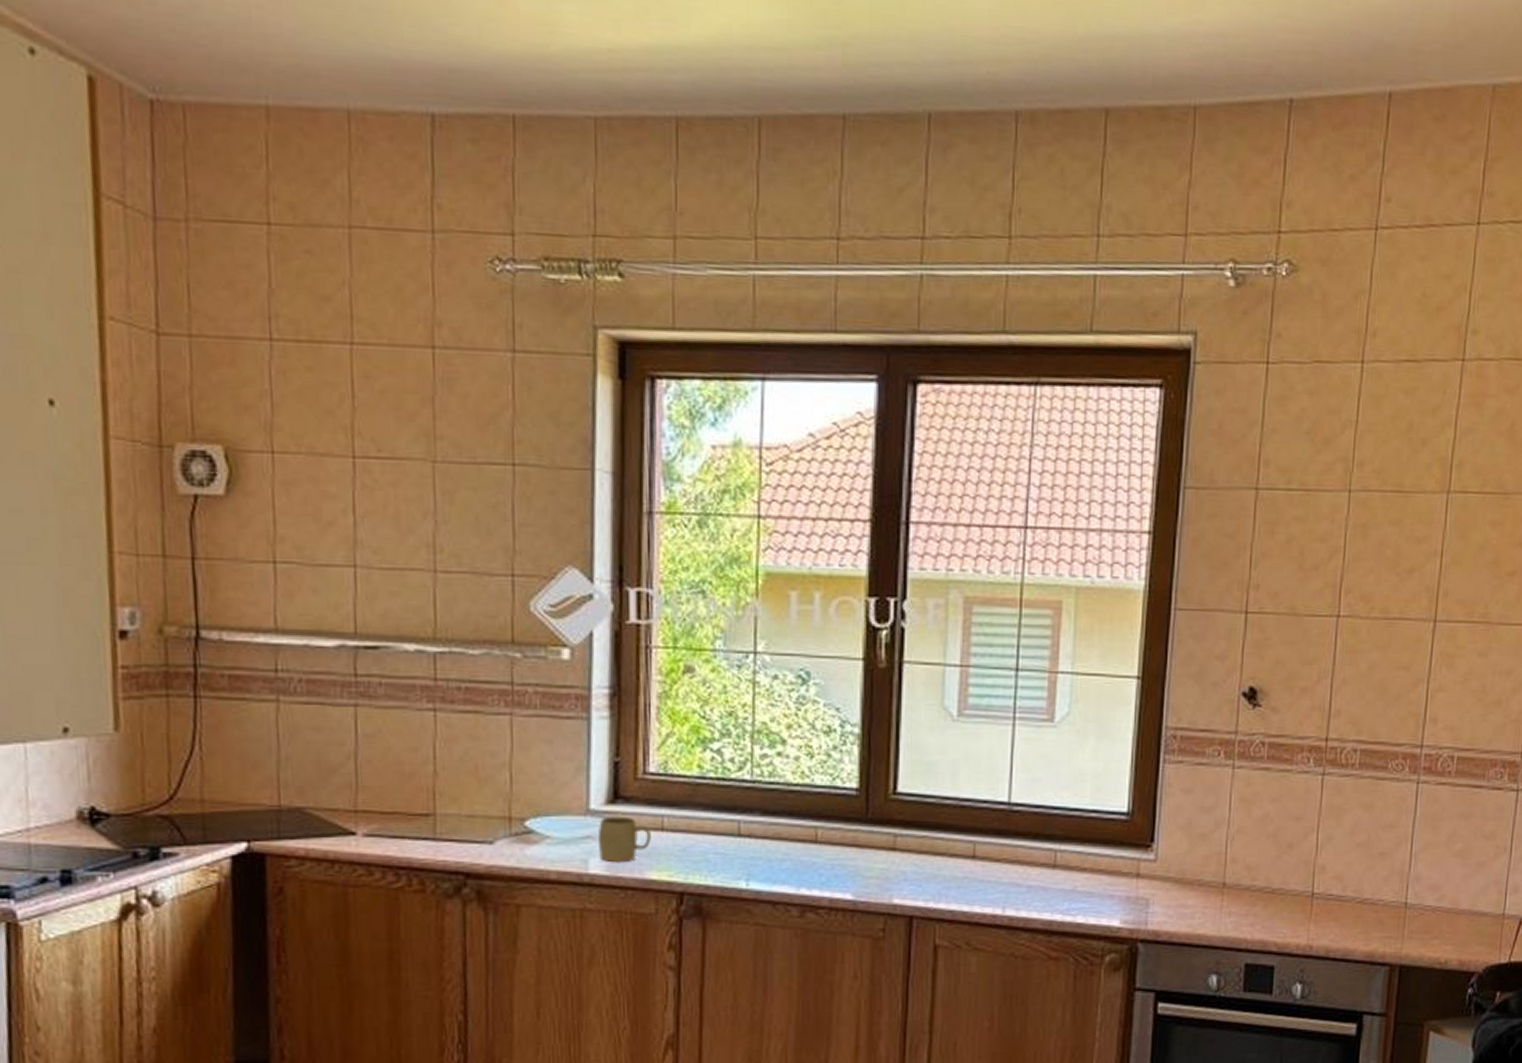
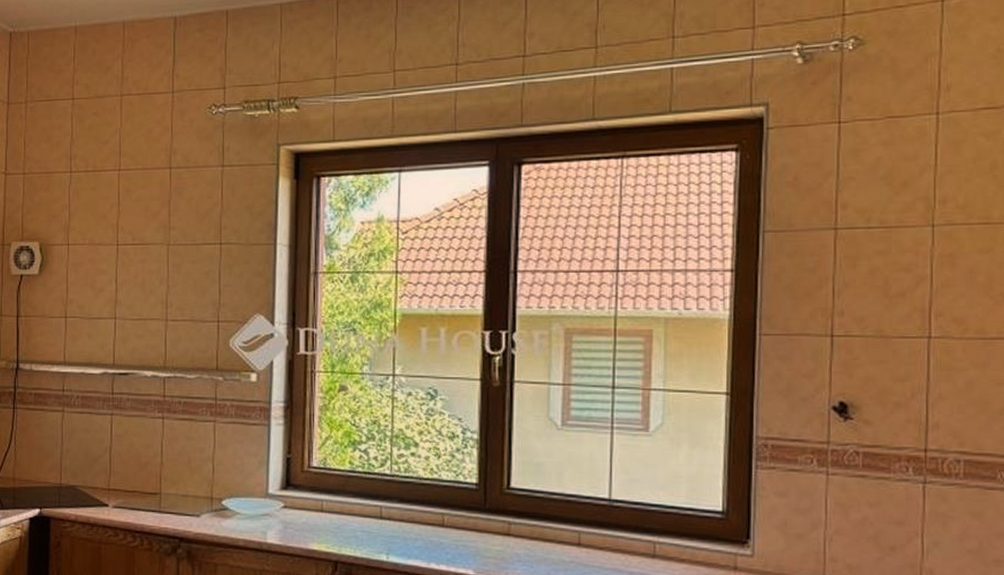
mug: present [598,816,651,861] -> none [275,499,313,535]

